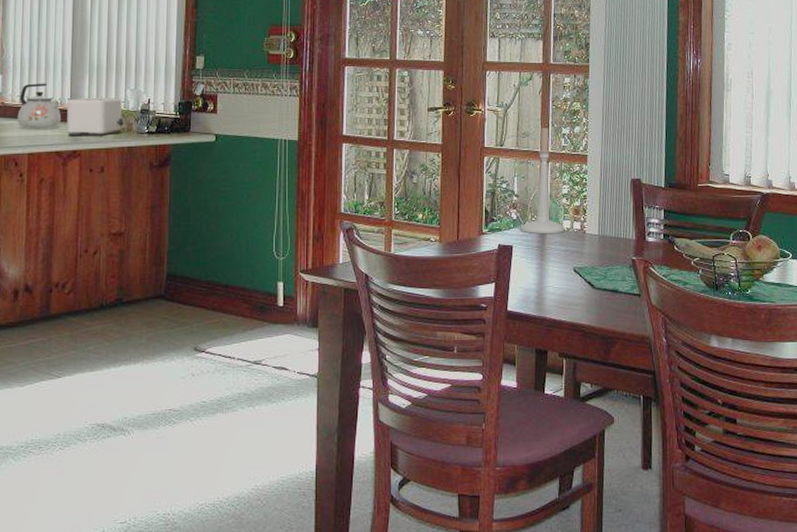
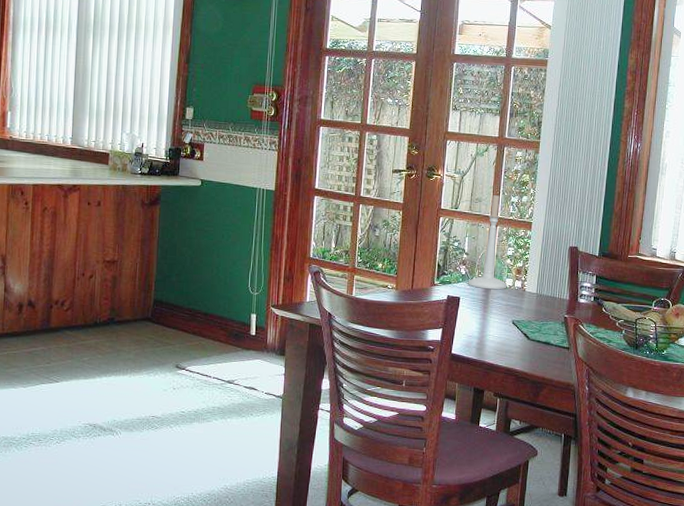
kettle: present [17,83,61,130] -> none [23,121,63,164]
toaster: present [67,98,124,138] -> none [68,138,120,175]

